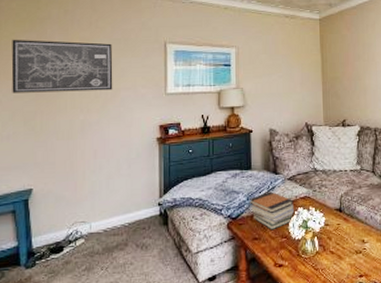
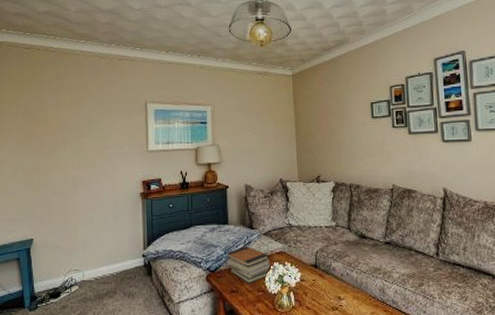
wall art: present [11,40,113,93] -> none [13,102,100,152]

